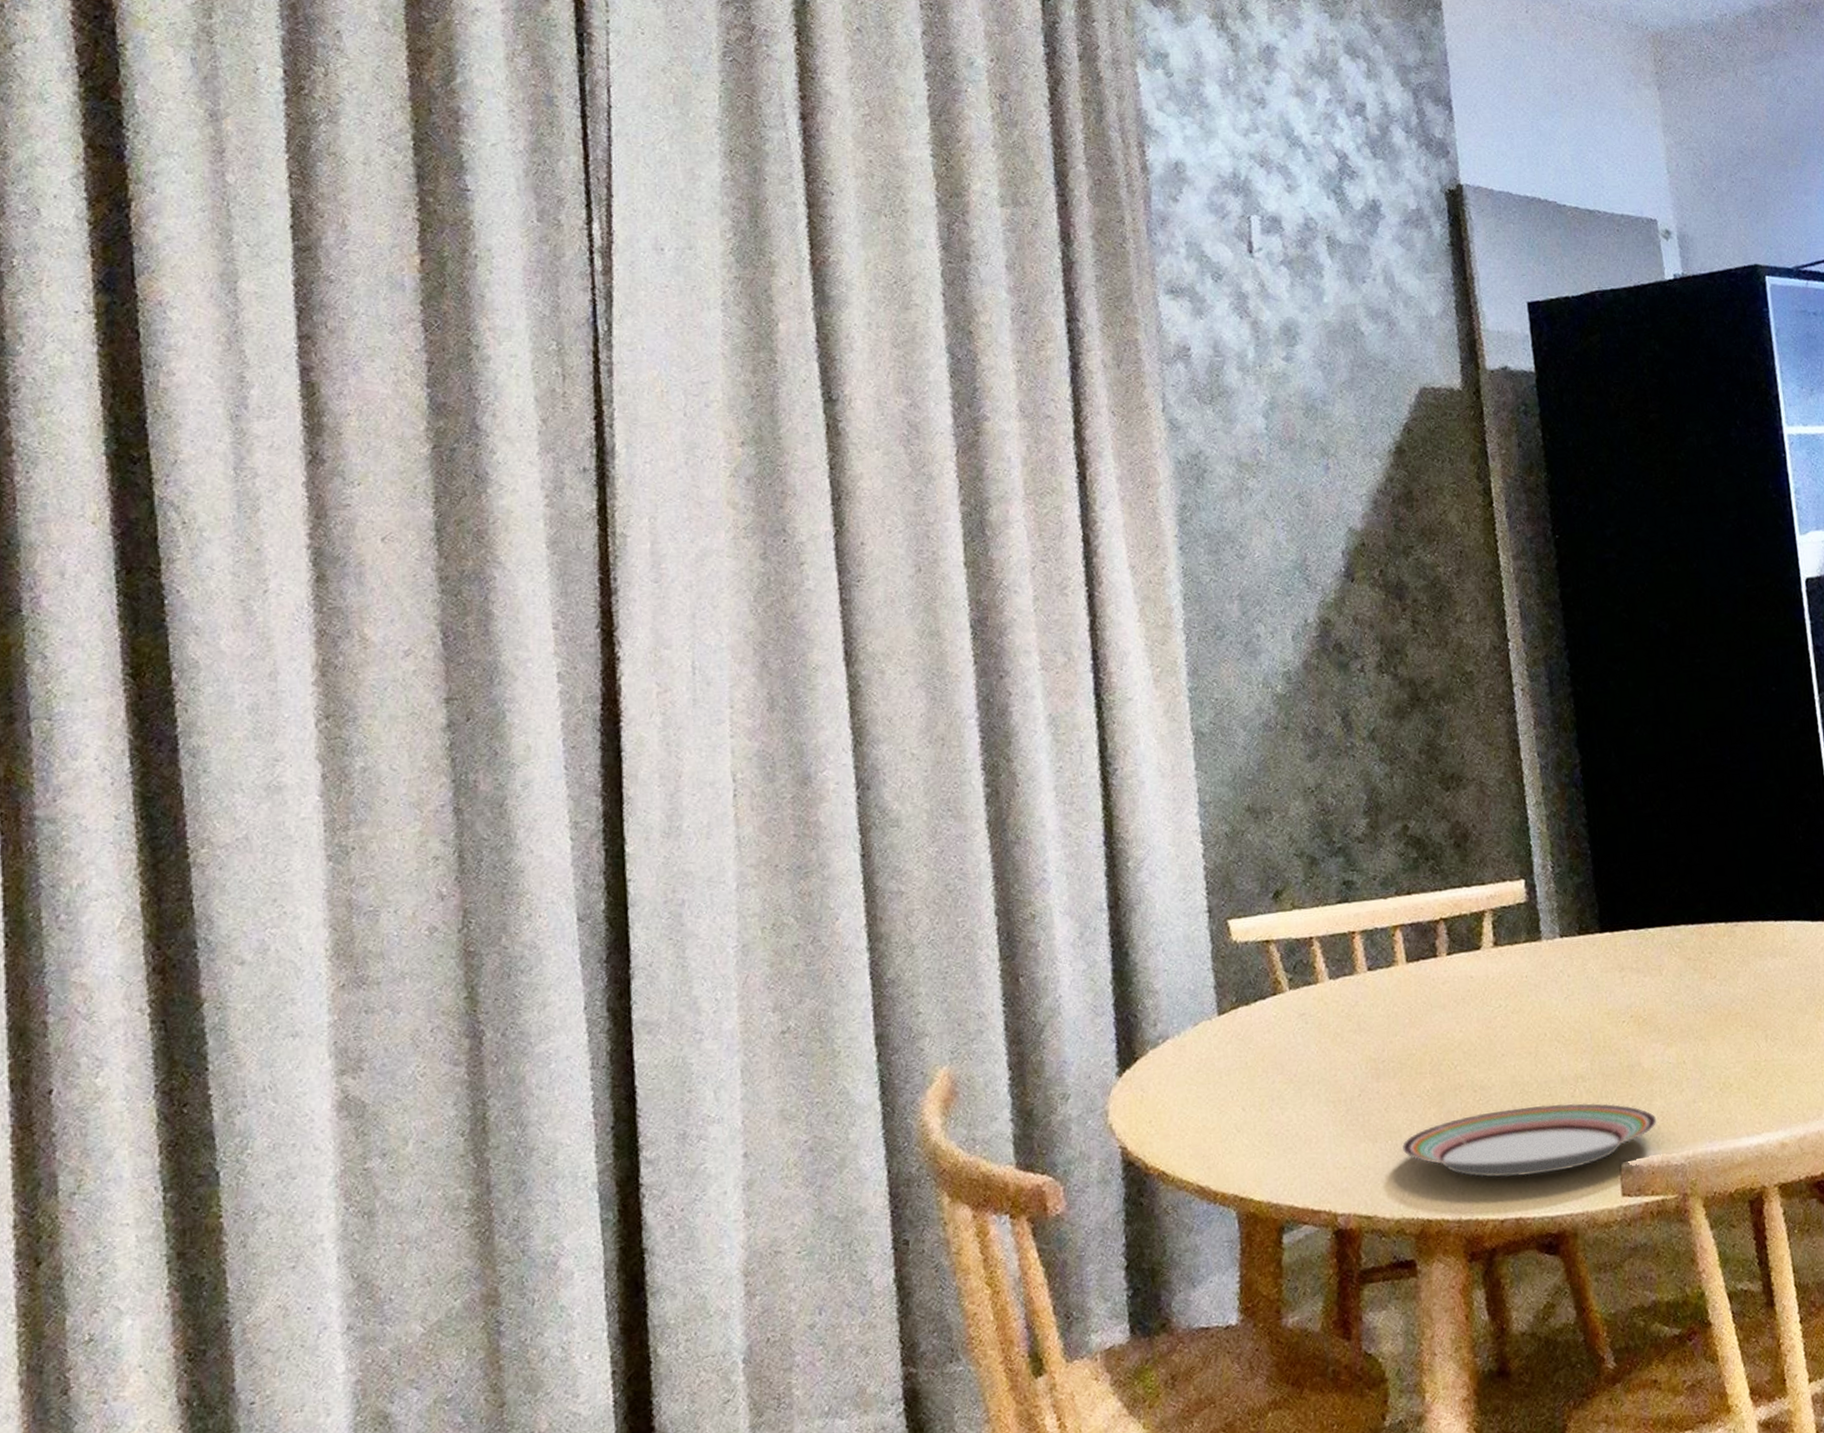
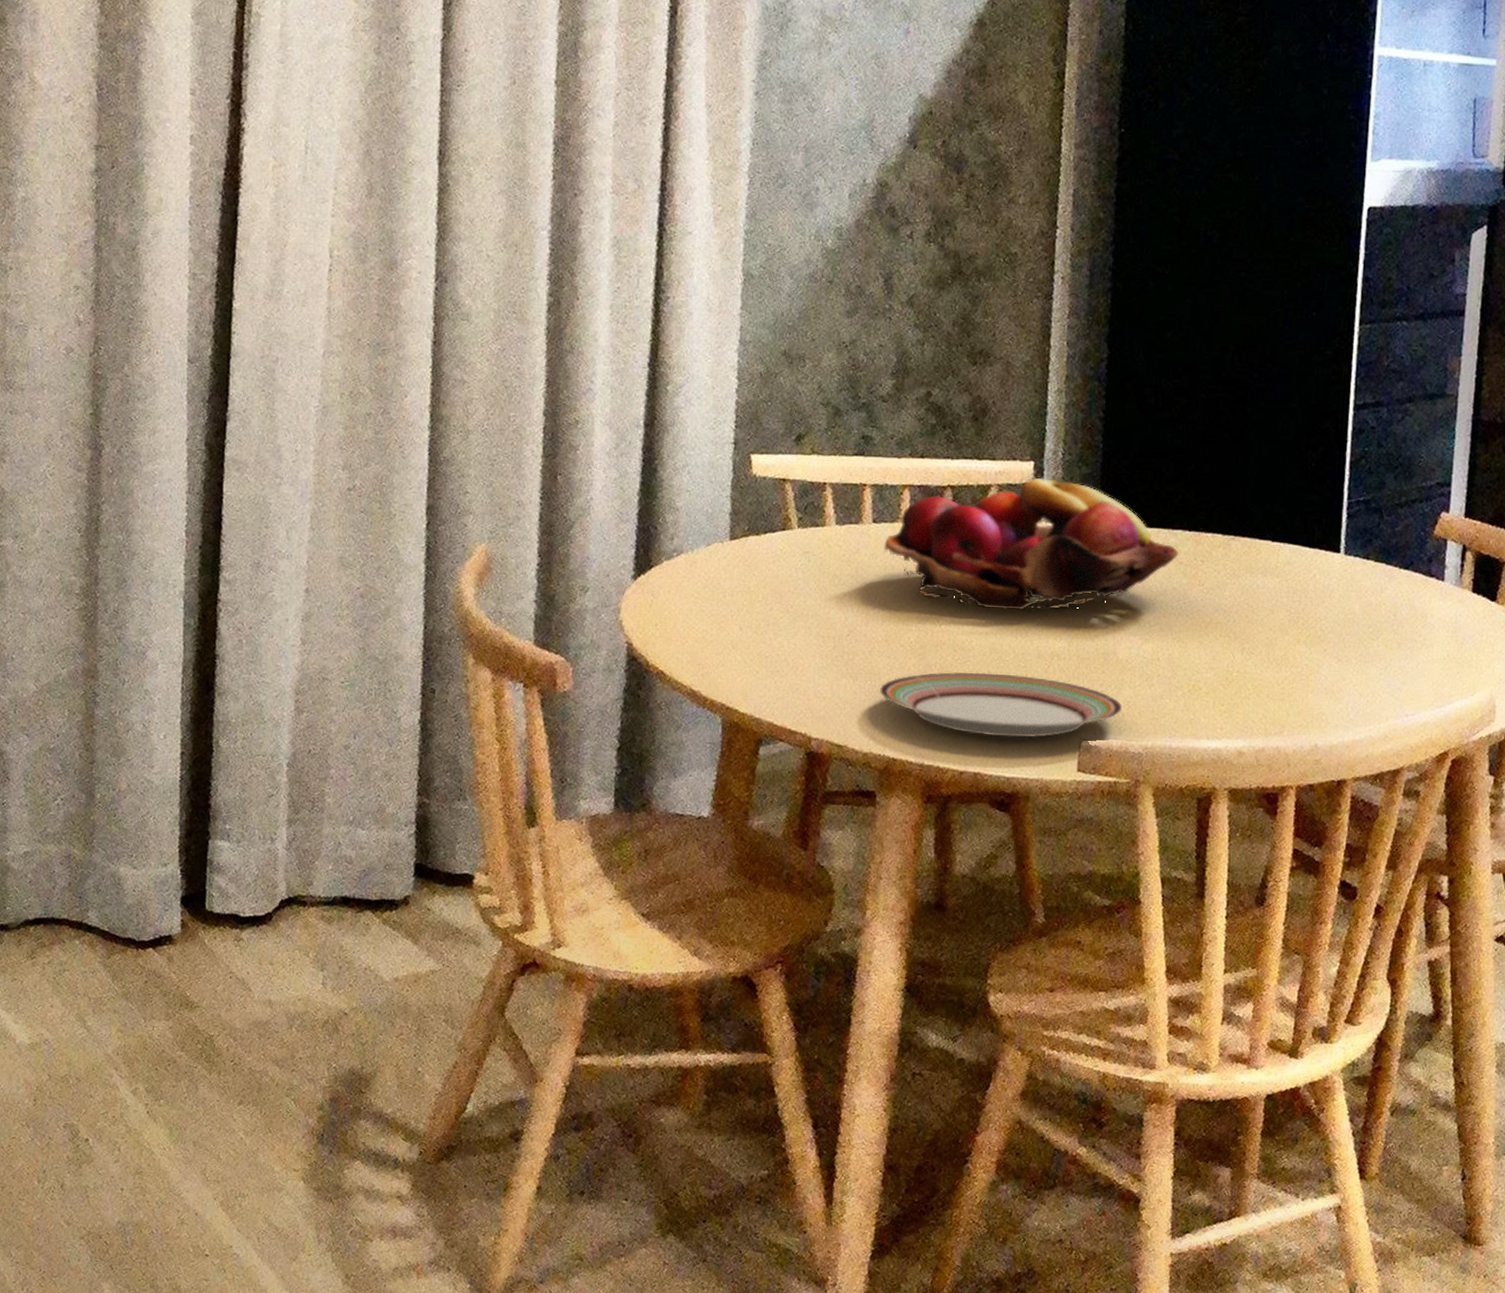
fruit basket: none [1383,894,1686,1041] -> present [884,477,1179,611]

